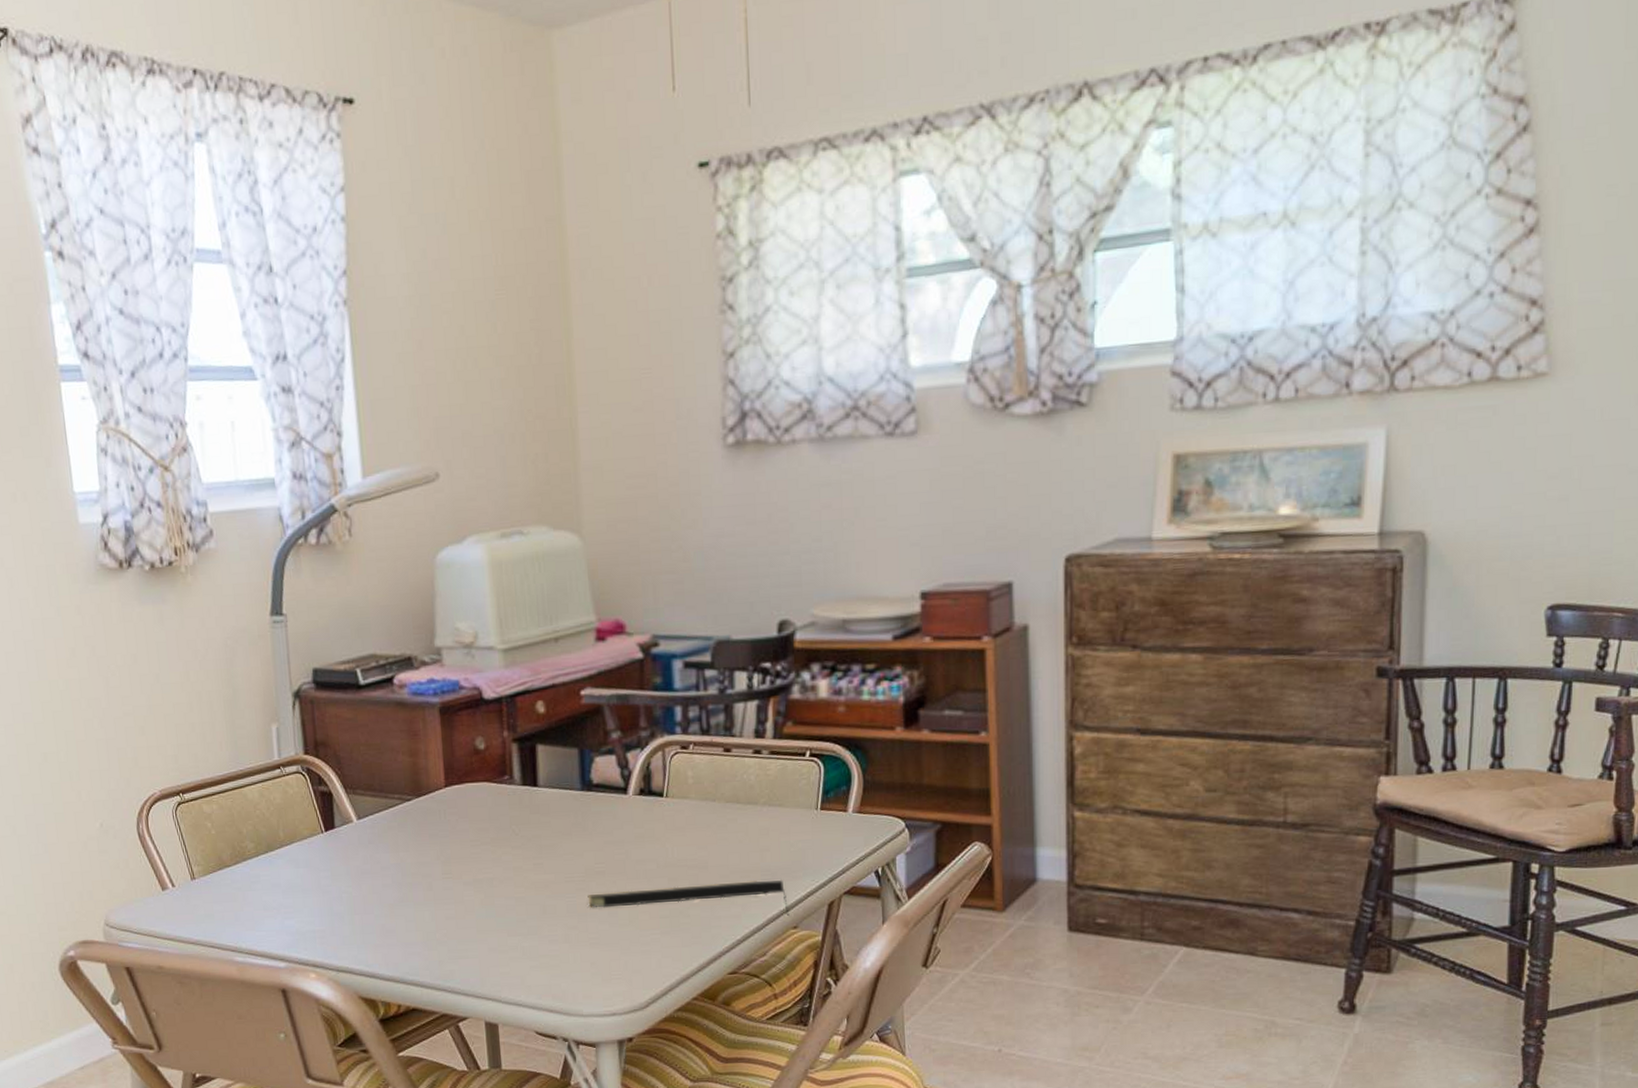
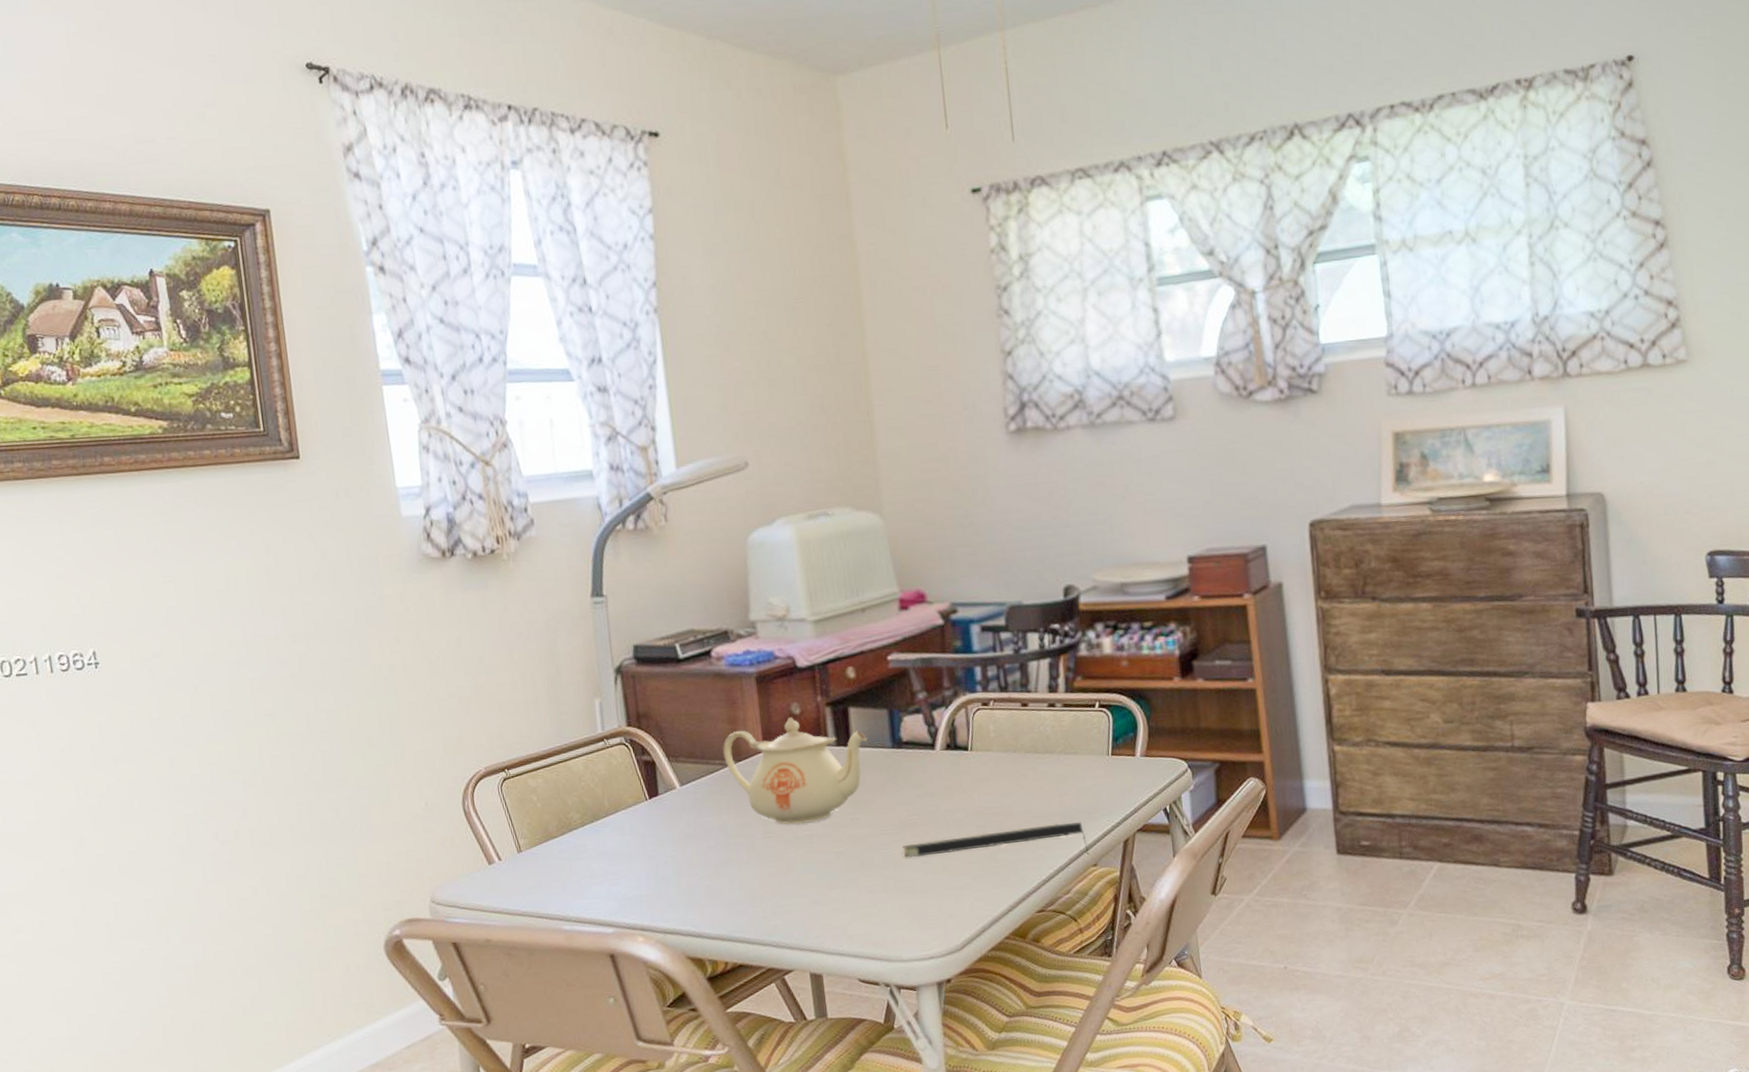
teapot: none [402,752,556,866] -> present [723,717,868,825]

